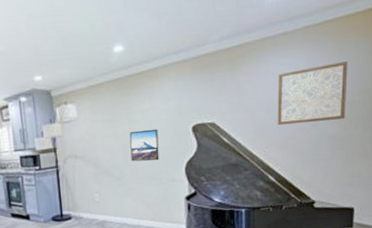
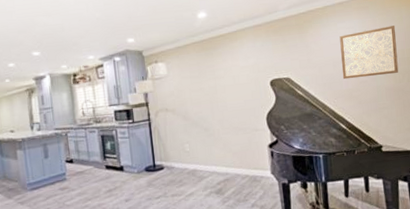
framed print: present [129,129,159,162] -> none [215,83,243,114]

